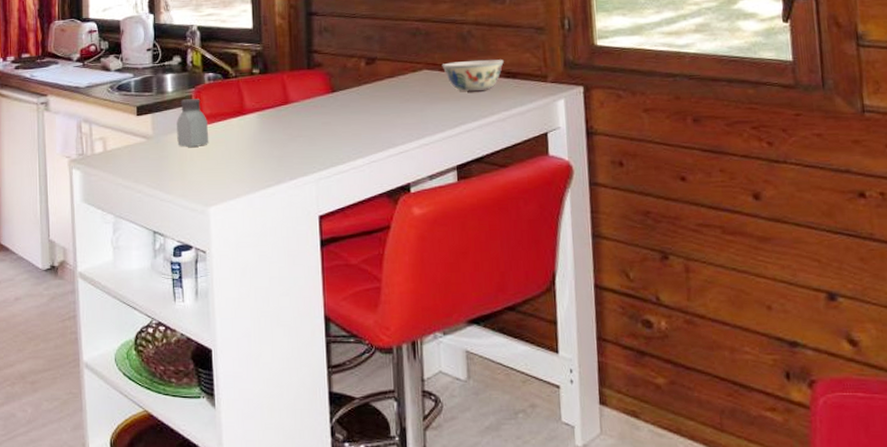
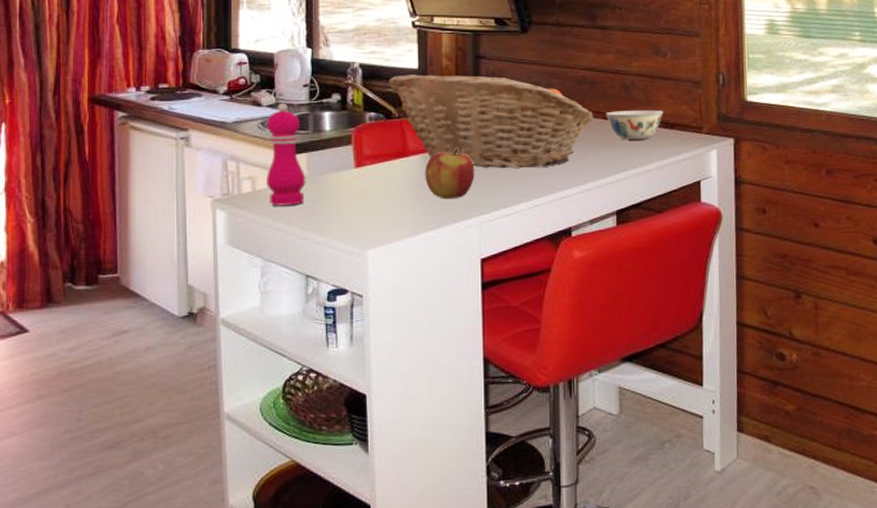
pepper mill: none [115,67,151,165] -> present [267,103,306,206]
saltshaker: present [177,99,209,147] -> none [334,139,369,188]
fruit basket: none [225,32,431,125] -> present [388,75,595,169]
apple: none [262,105,311,157] -> present [425,148,475,199]

